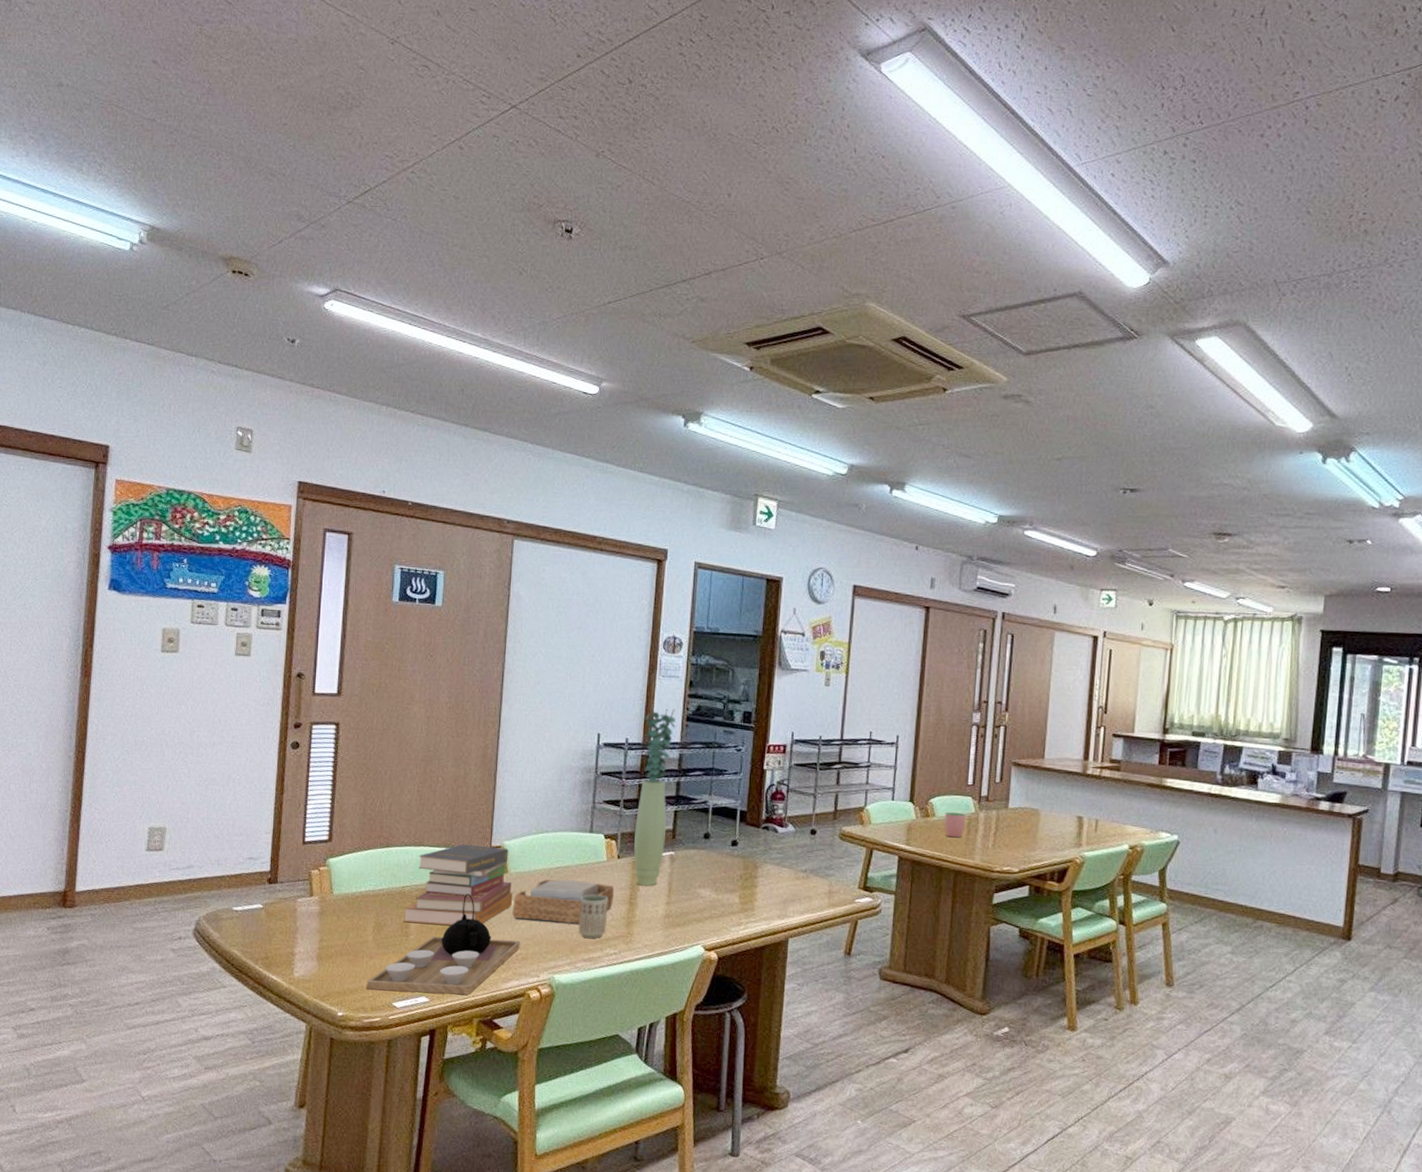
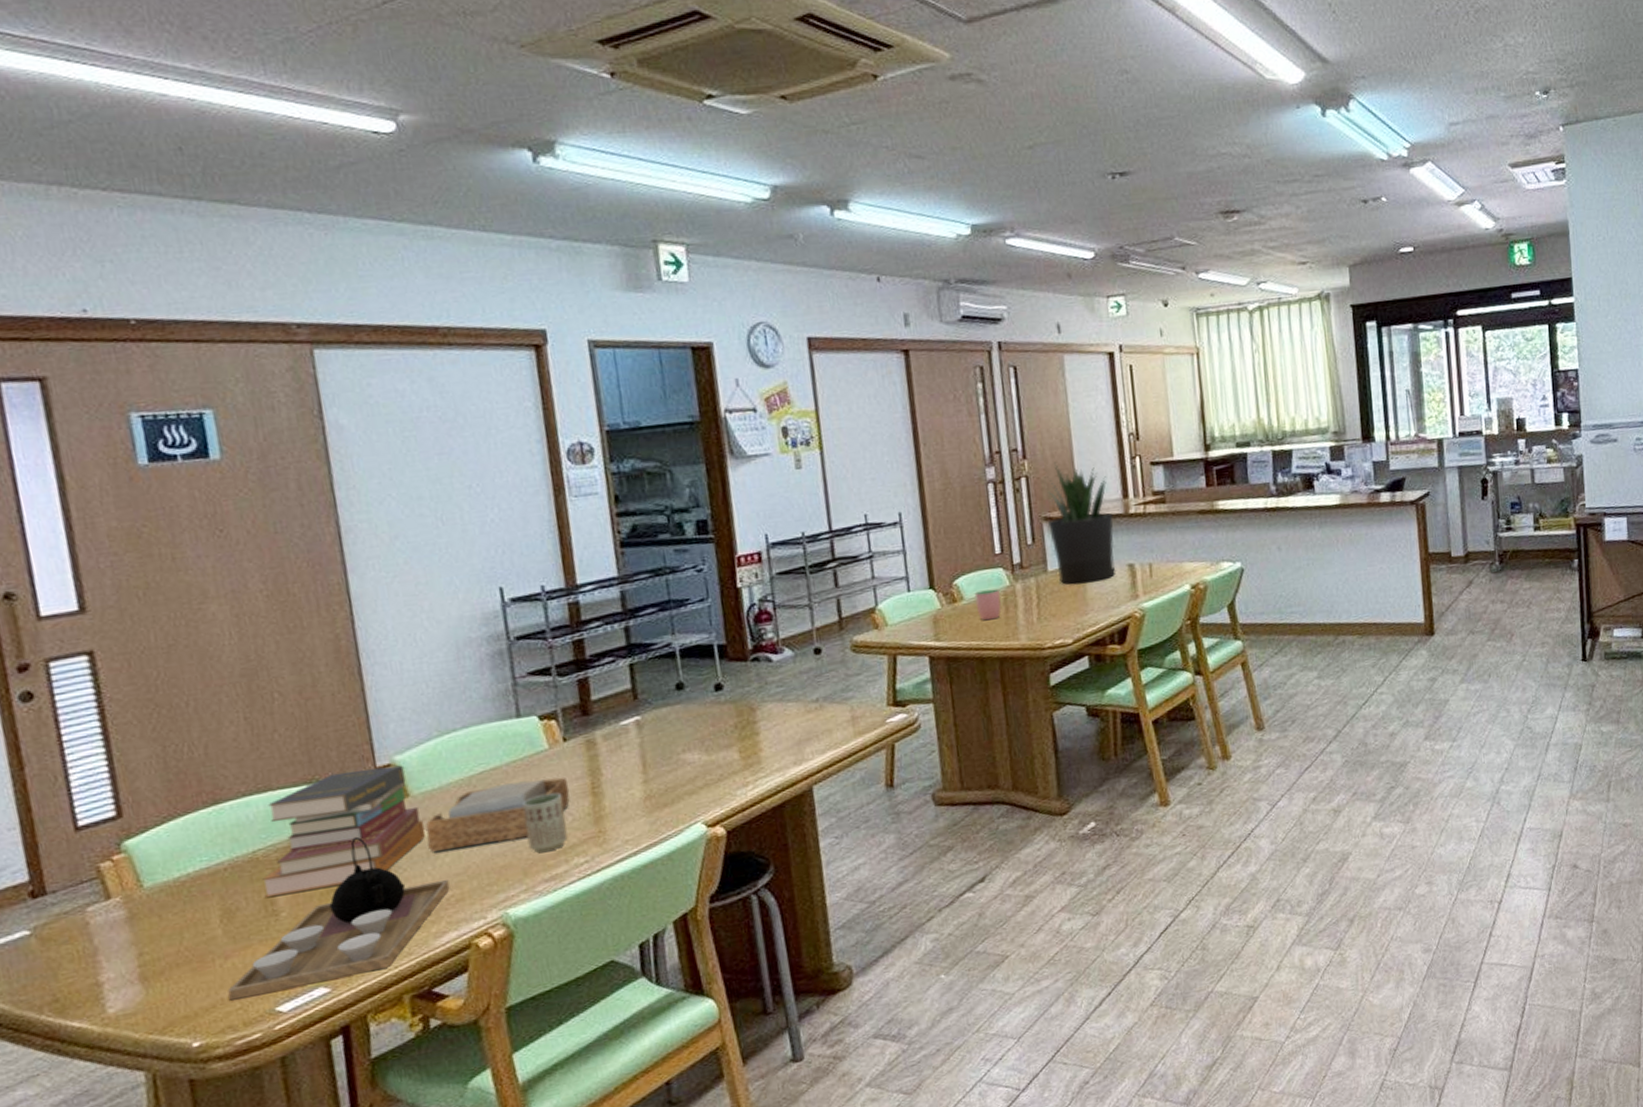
vase: present [634,704,676,887] -> none [562,535,627,769]
planter: none [1015,719,1073,827] -> present [1047,462,1115,586]

